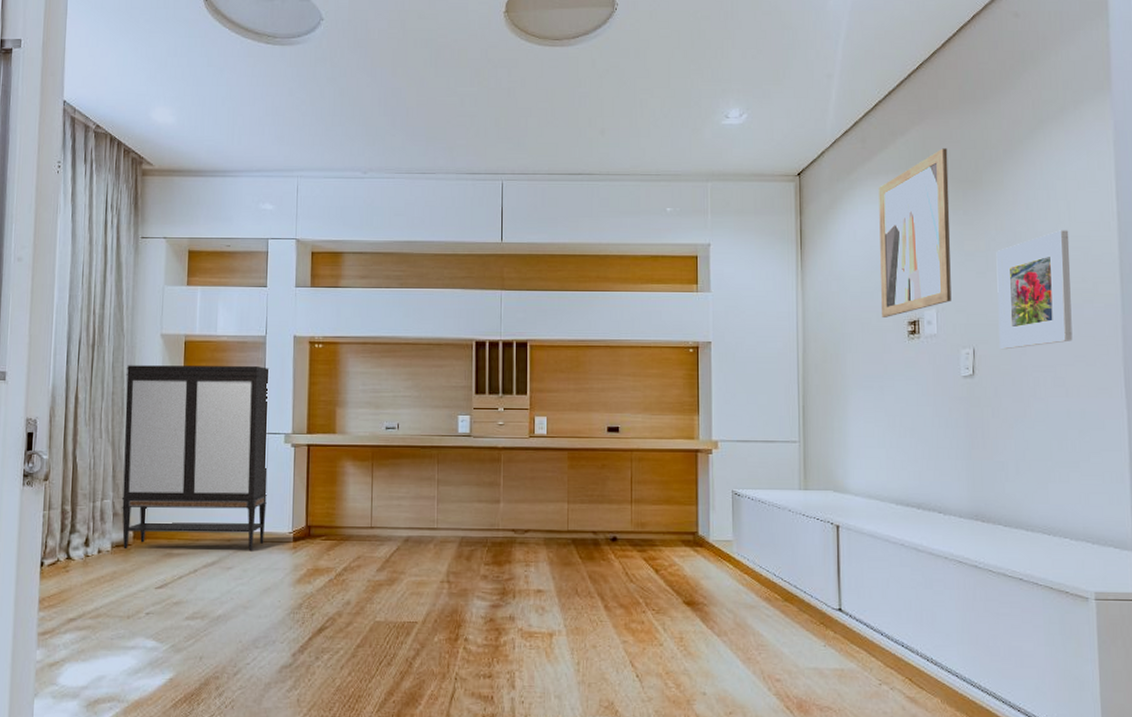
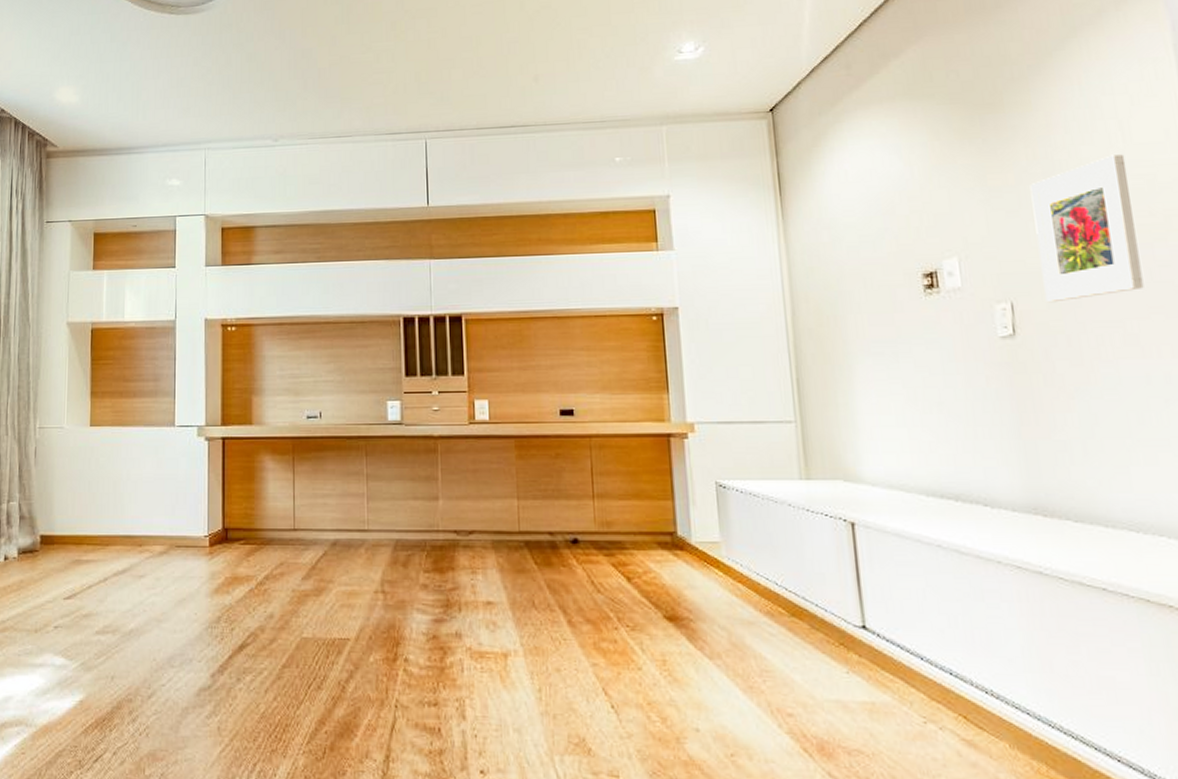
storage cabinet: present [121,365,270,552] -> none [27,352,181,558]
wall art: present [878,148,952,317] -> none [871,68,977,270]

